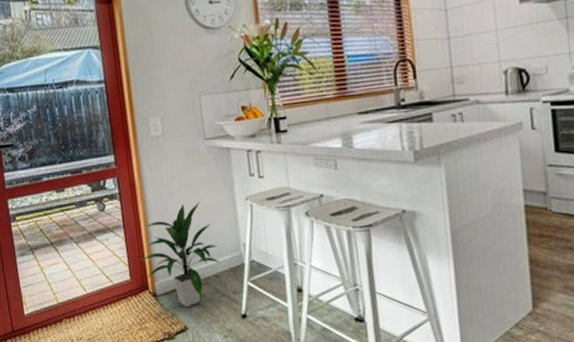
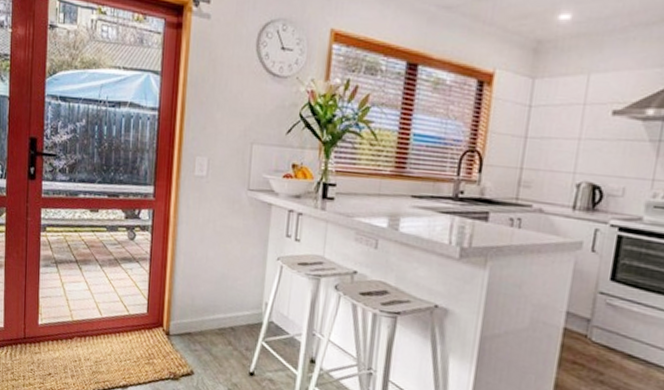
indoor plant: present [140,201,221,308] -> none [160,250,239,353]

